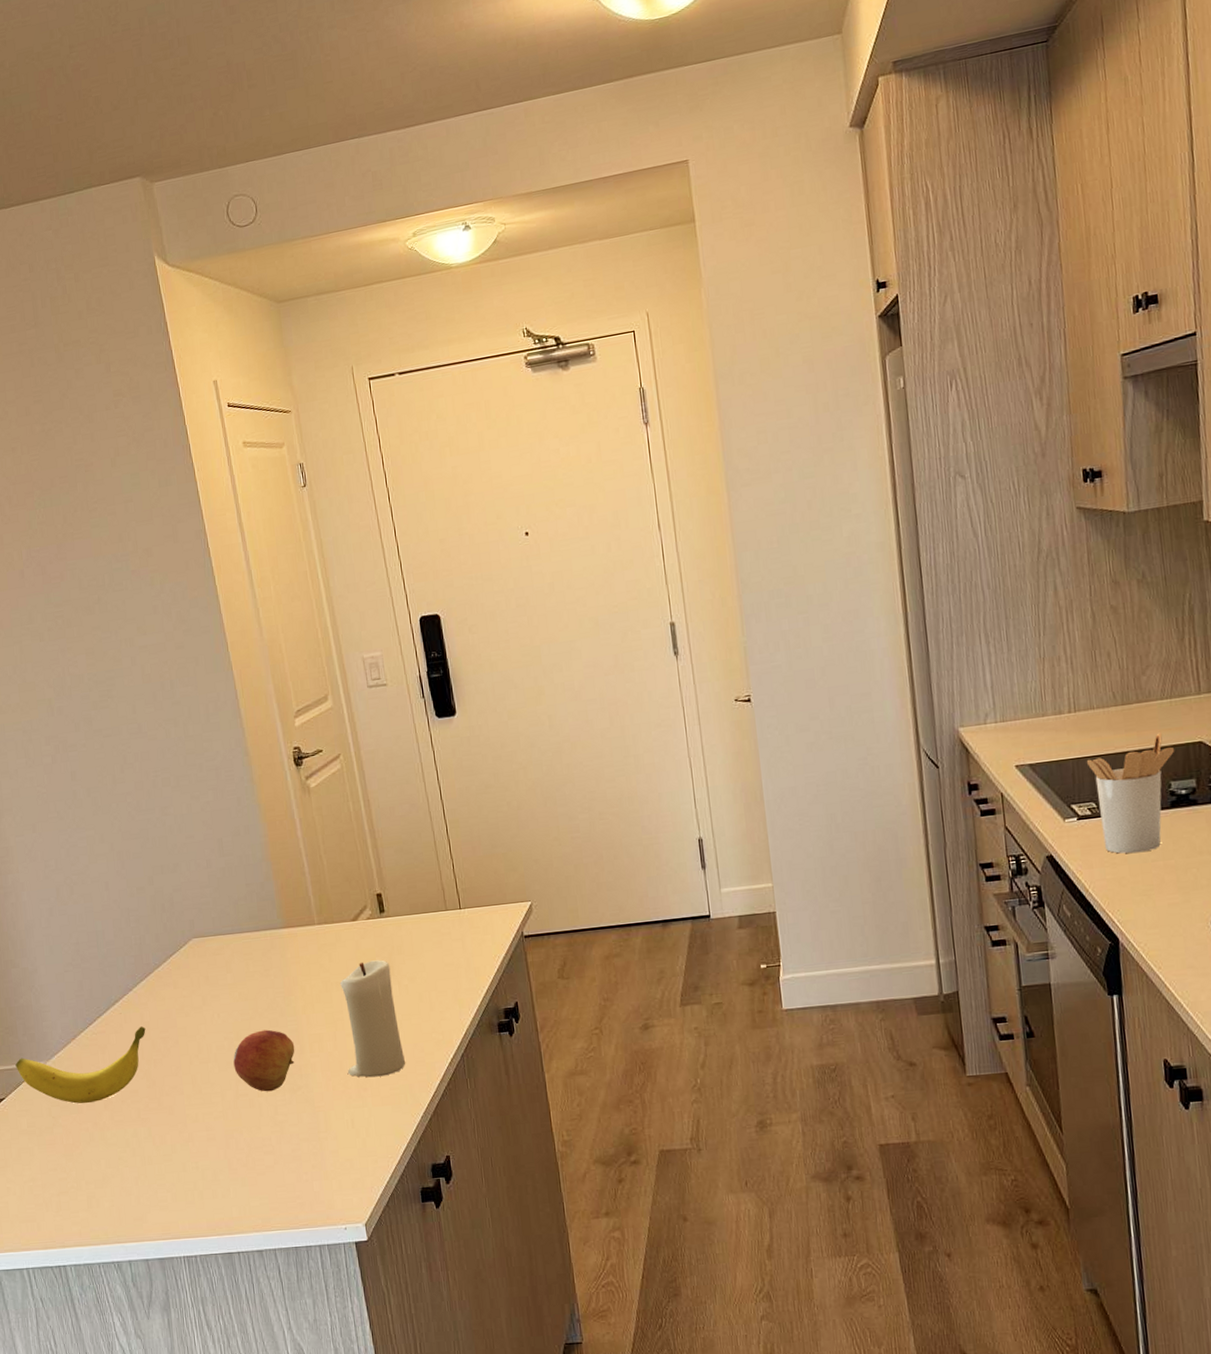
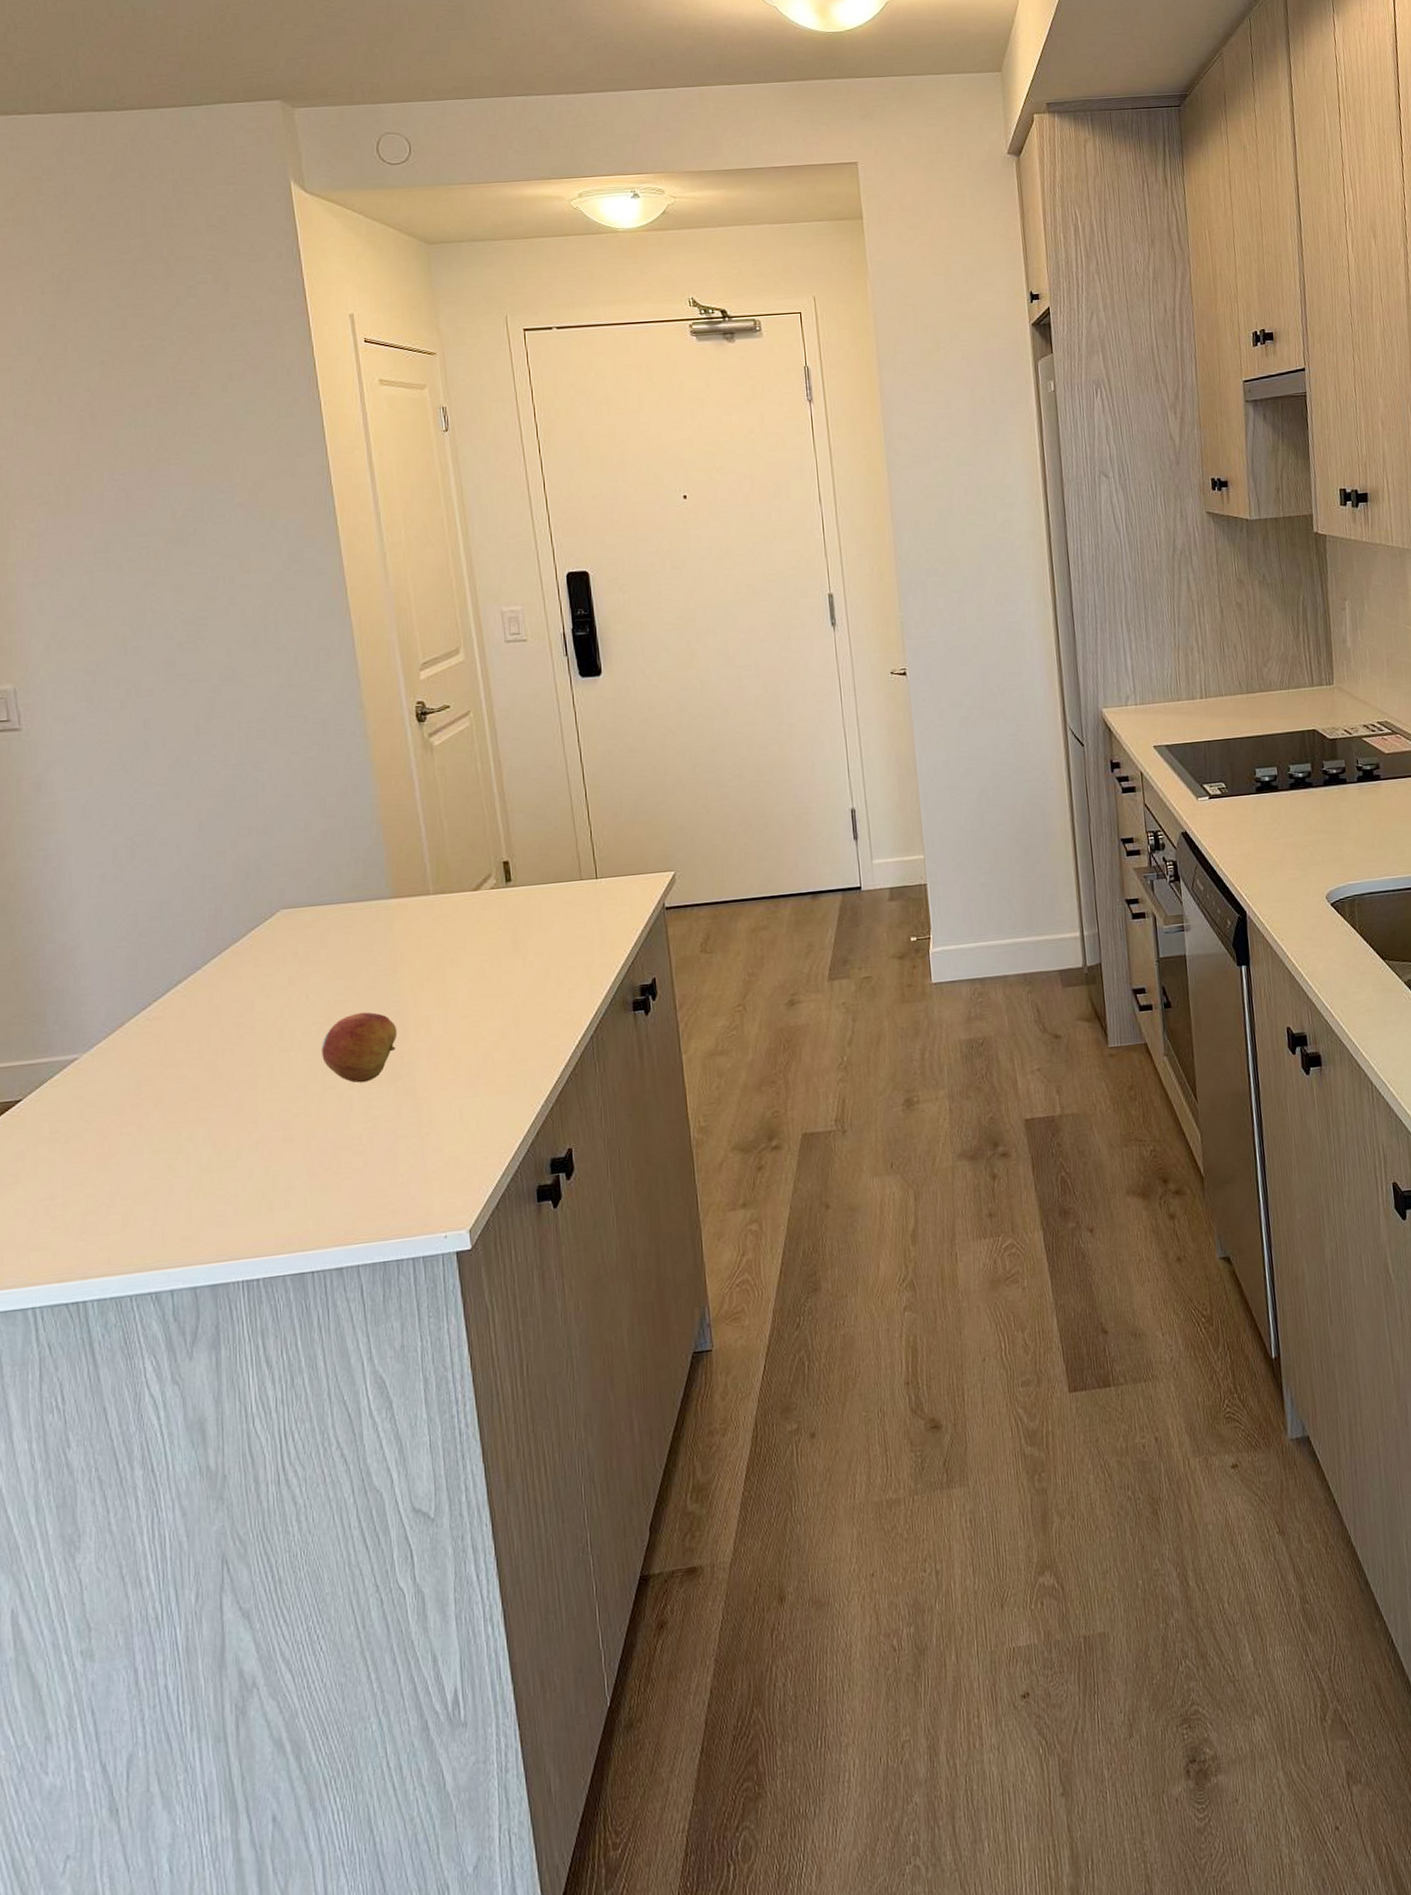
banana: present [15,1026,146,1104] -> none [40,1010,215,1104]
candle: present [340,960,406,1078] -> none [455,933,527,1064]
utensil holder: present [1086,732,1175,854] -> none [1216,720,1293,832]

